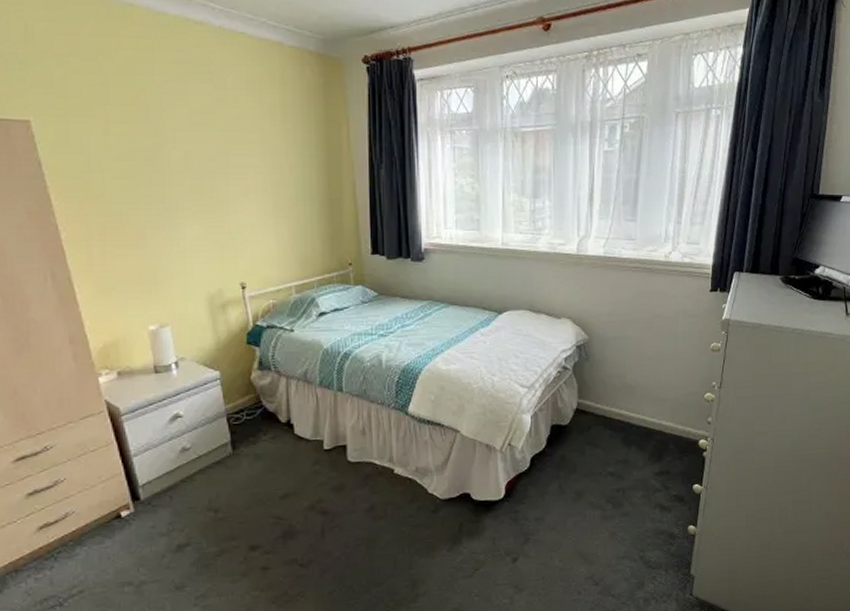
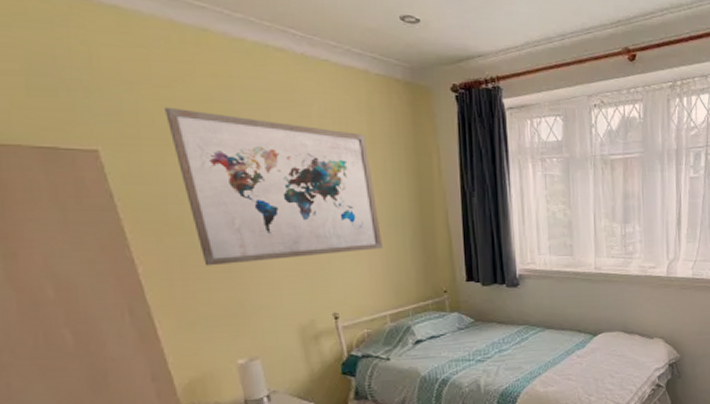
wall art: none [91,79,290,234] -> present [165,106,382,266]

